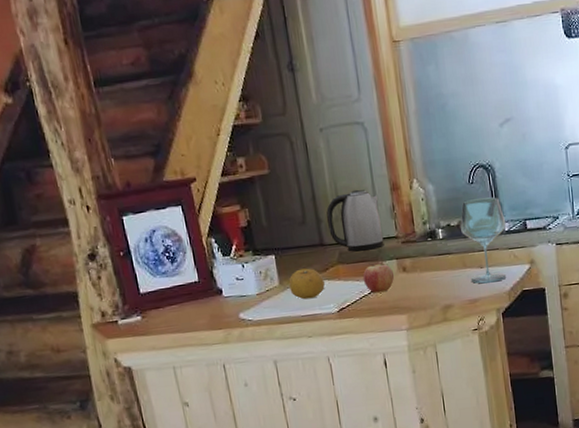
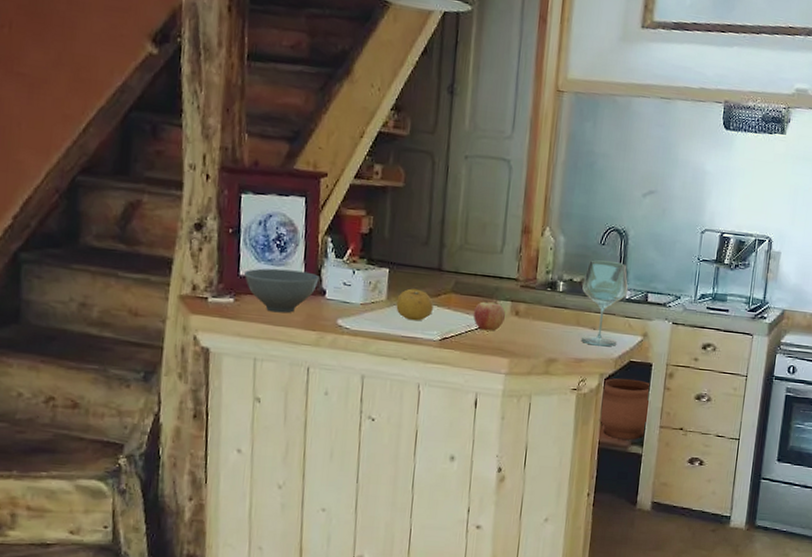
bowl: none [143,275,213,321] -> present [243,268,319,313]
kettle: present [326,189,384,252] -> none [450,223,508,287]
ceramic pot: none [501,307,553,368] -> present [598,378,651,440]

